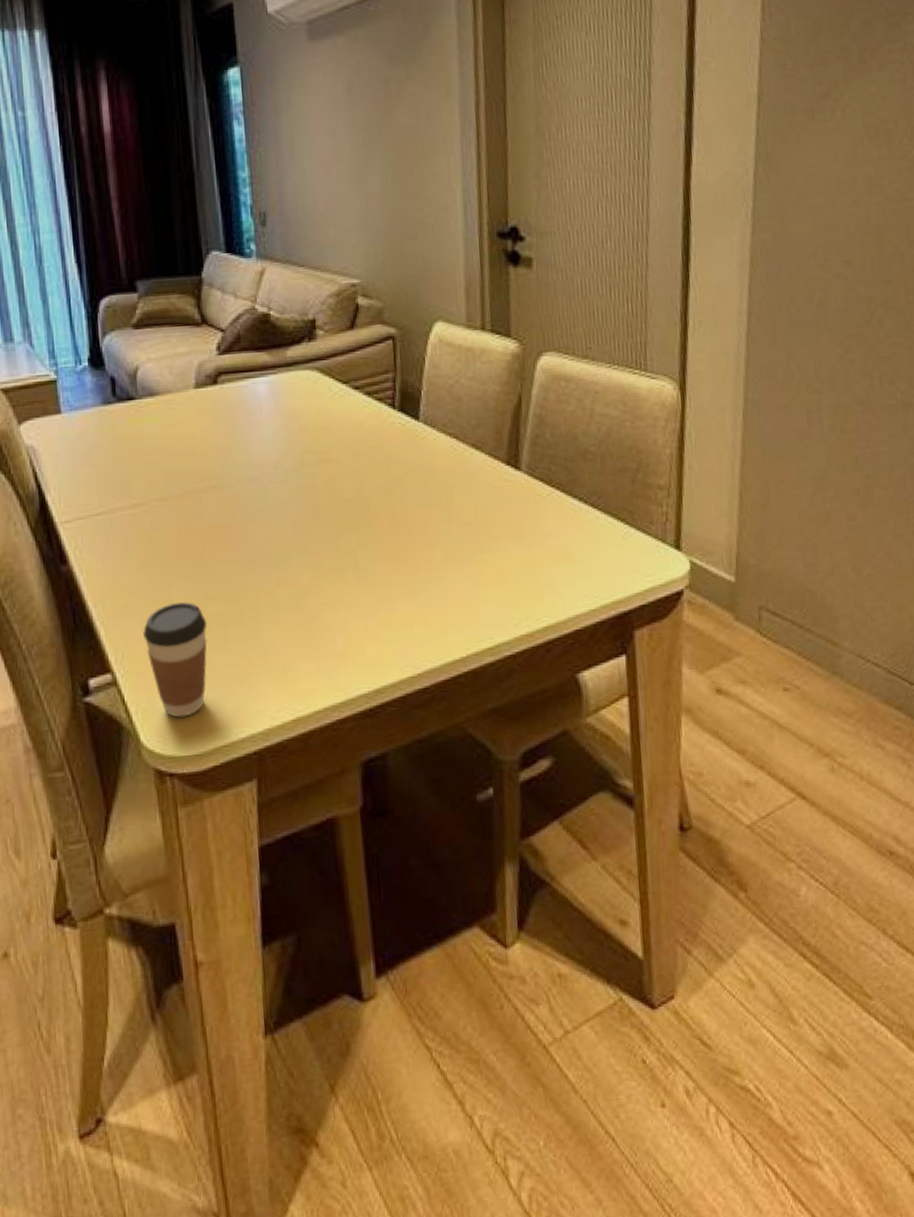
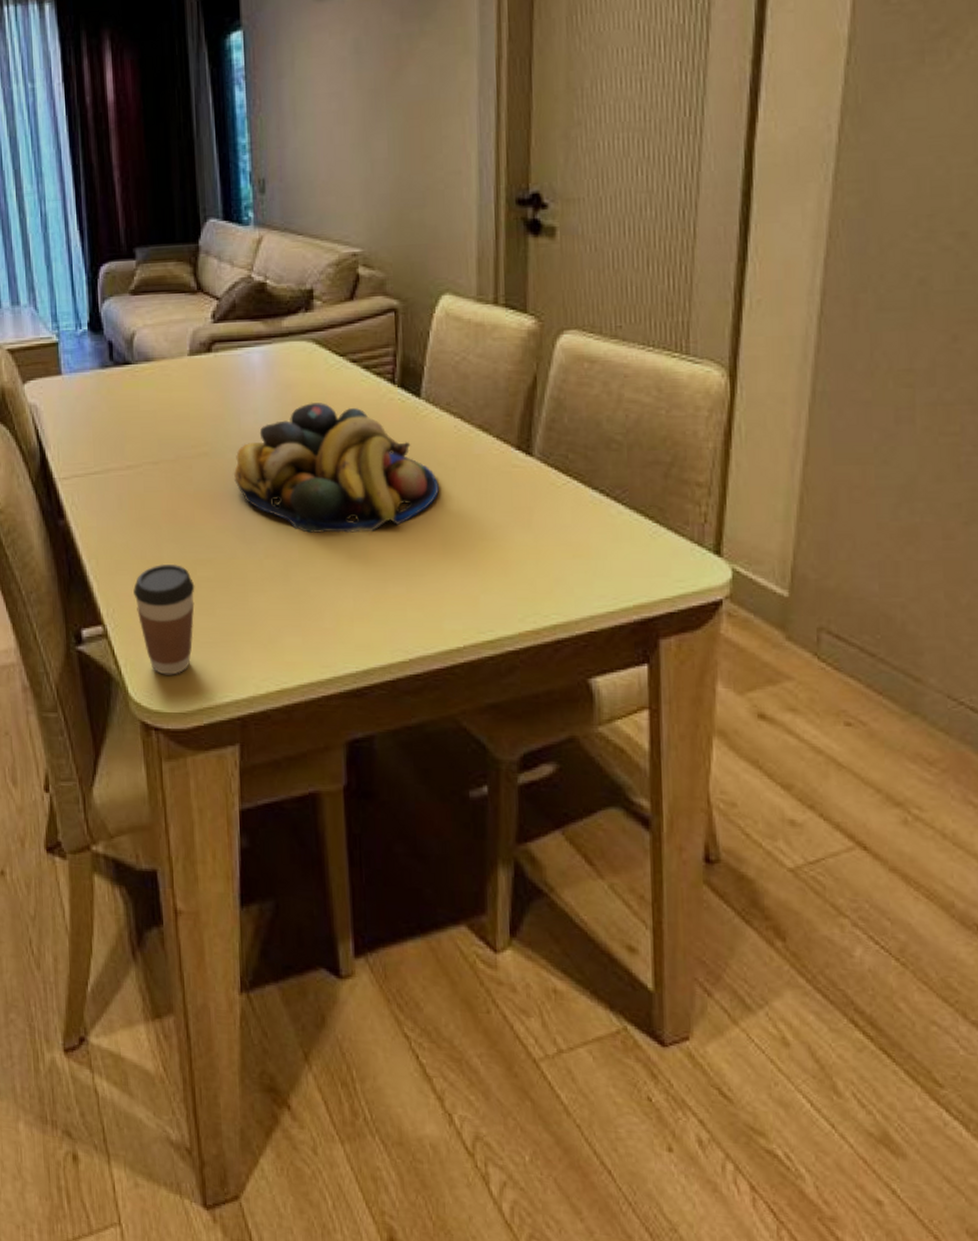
fruit bowl: none [242,429,440,559] -> present [233,402,440,533]

